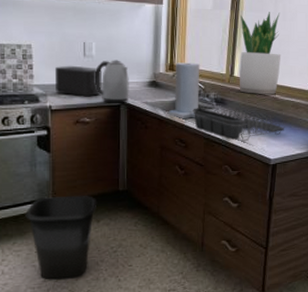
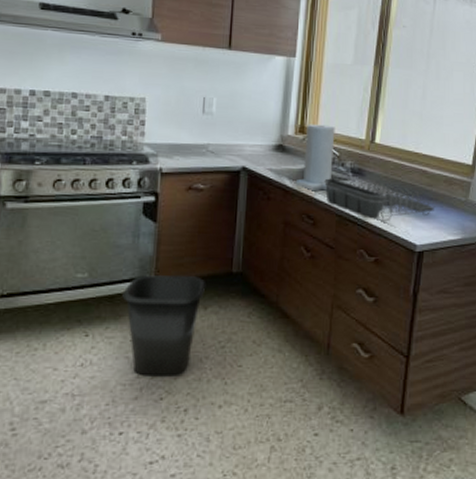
toaster: present [54,65,102,97] -> none [168,122,222,160]
kettle: present [95,60,129,103] -> none [213,118,252,169]
planter: present [239,12,281,94] -> none [382,69,433,166]

